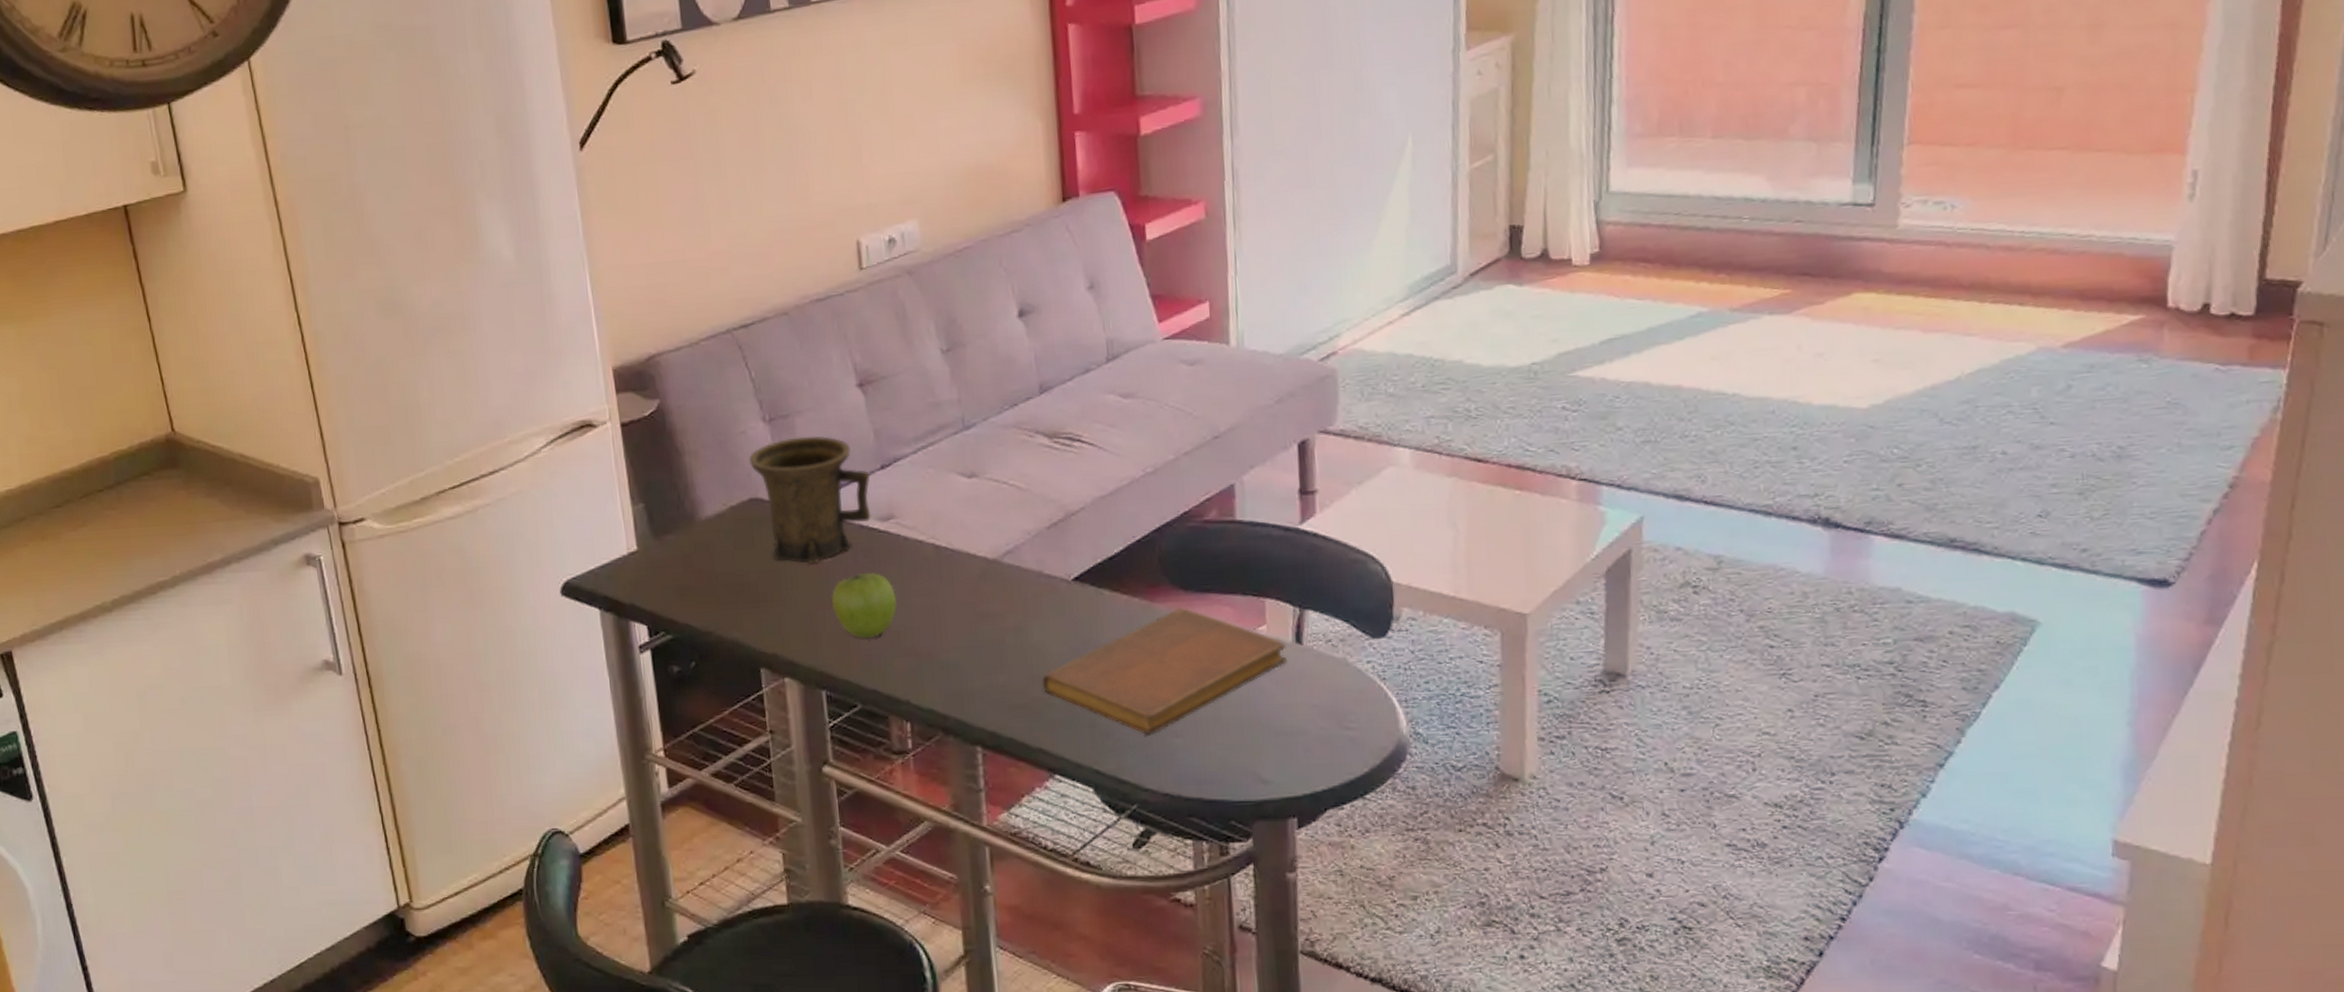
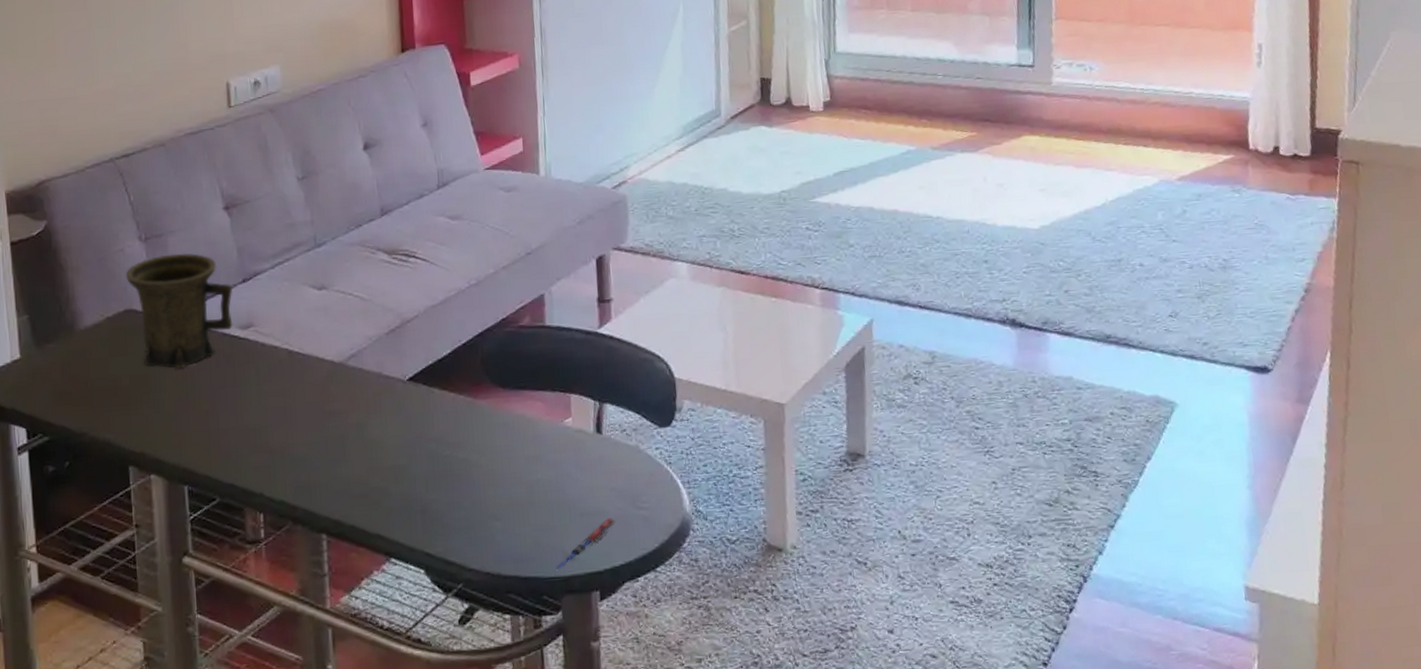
fruit: present [831,573,897,639] -> none [195,376,254,437]
notebook: present [1041,608,1287,736] -> none [380,403,589,520]
pen: none [1243,737,1318,795] -> present [553,517,616,571]

